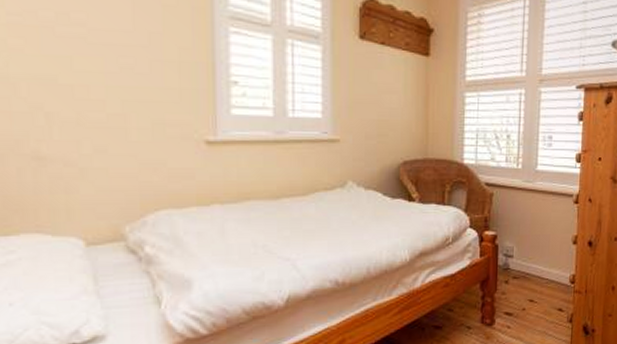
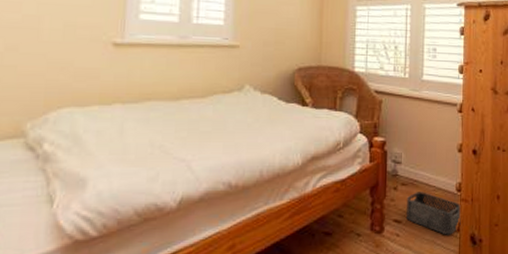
storage bin: none [518,284,574,326] -> present [406,192,461,235]

